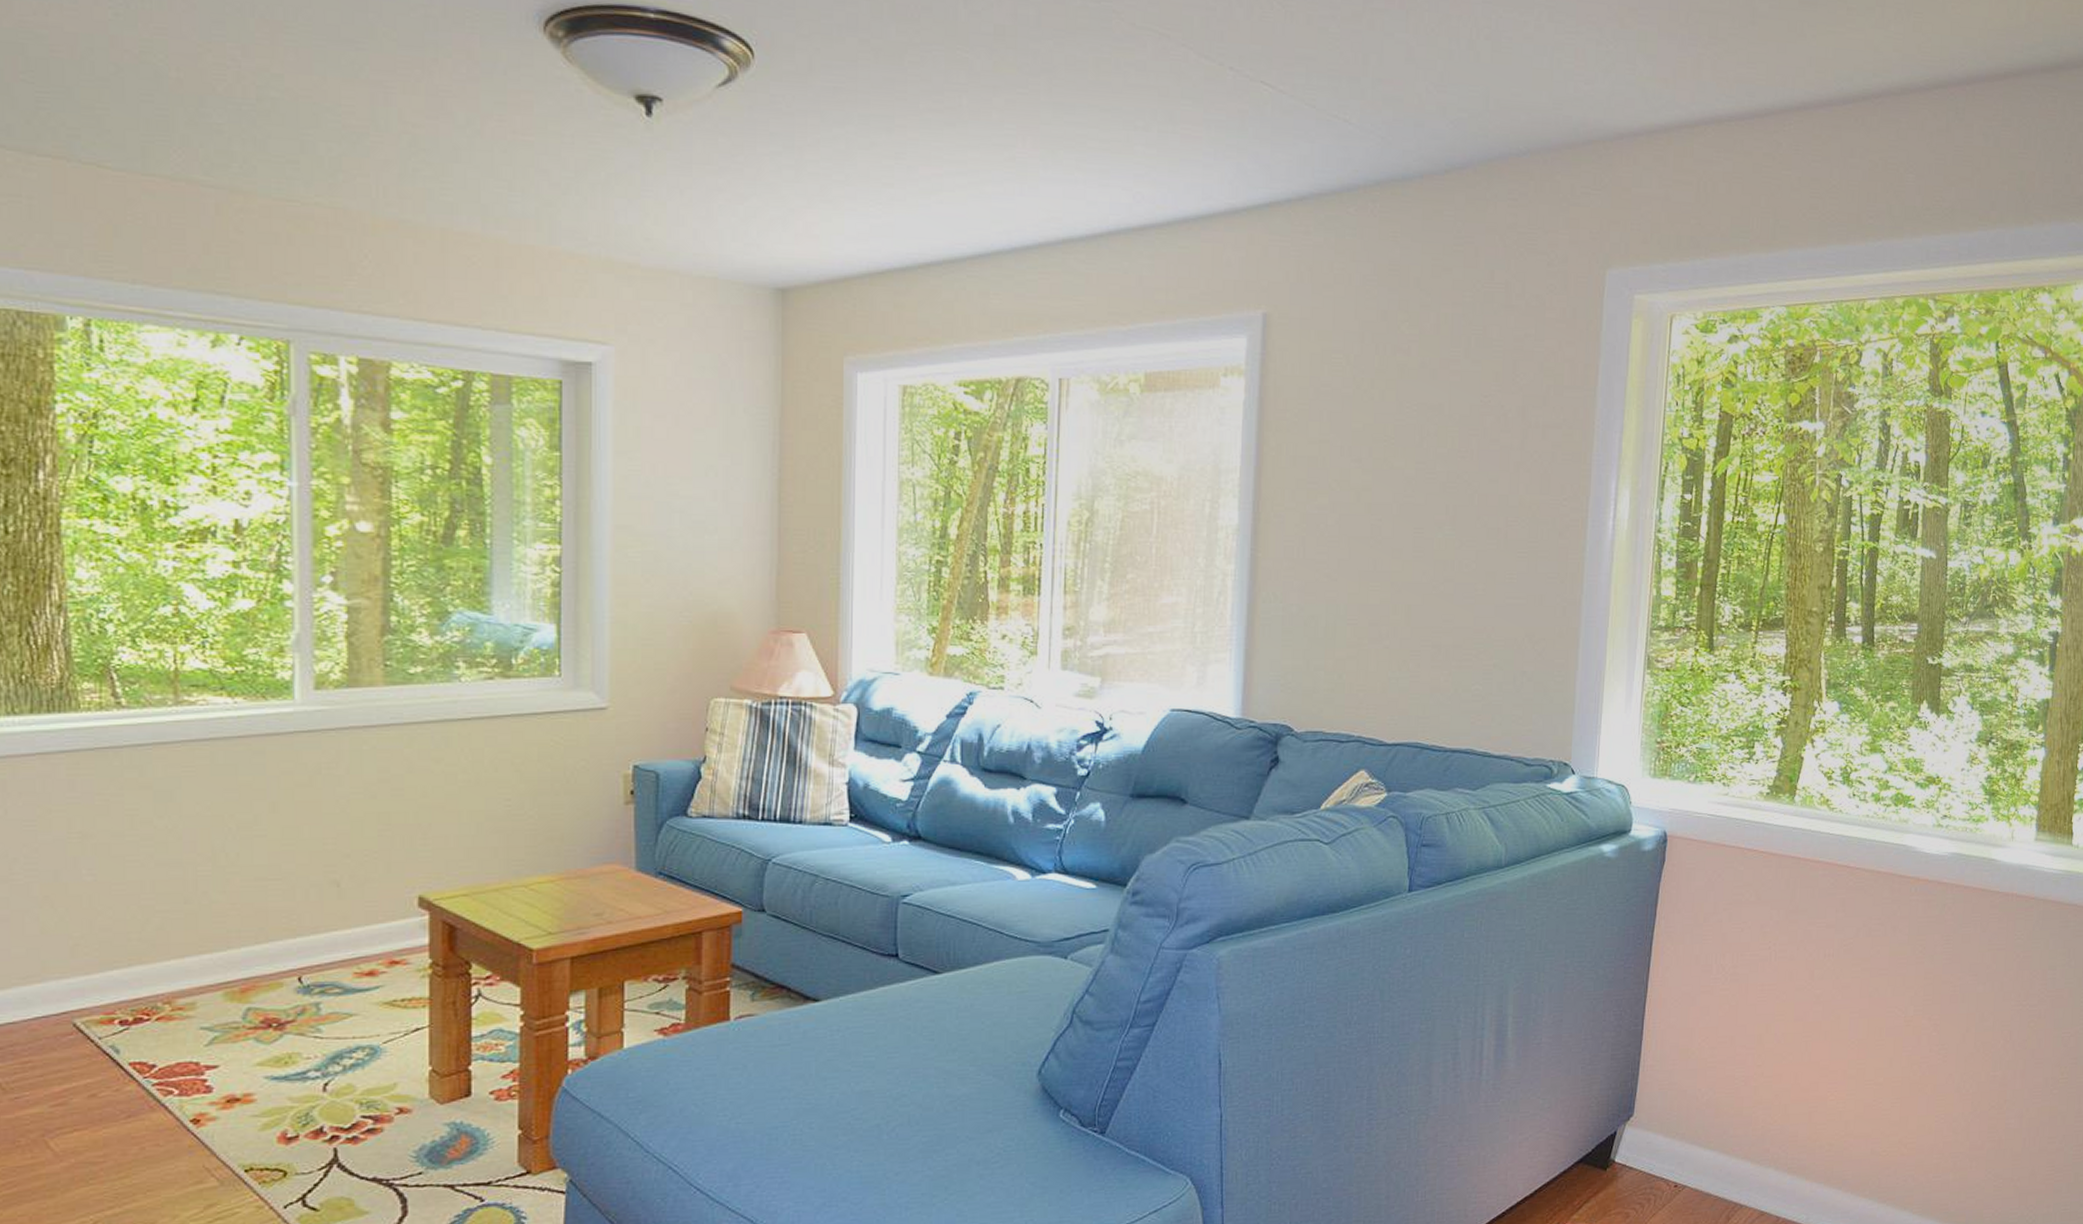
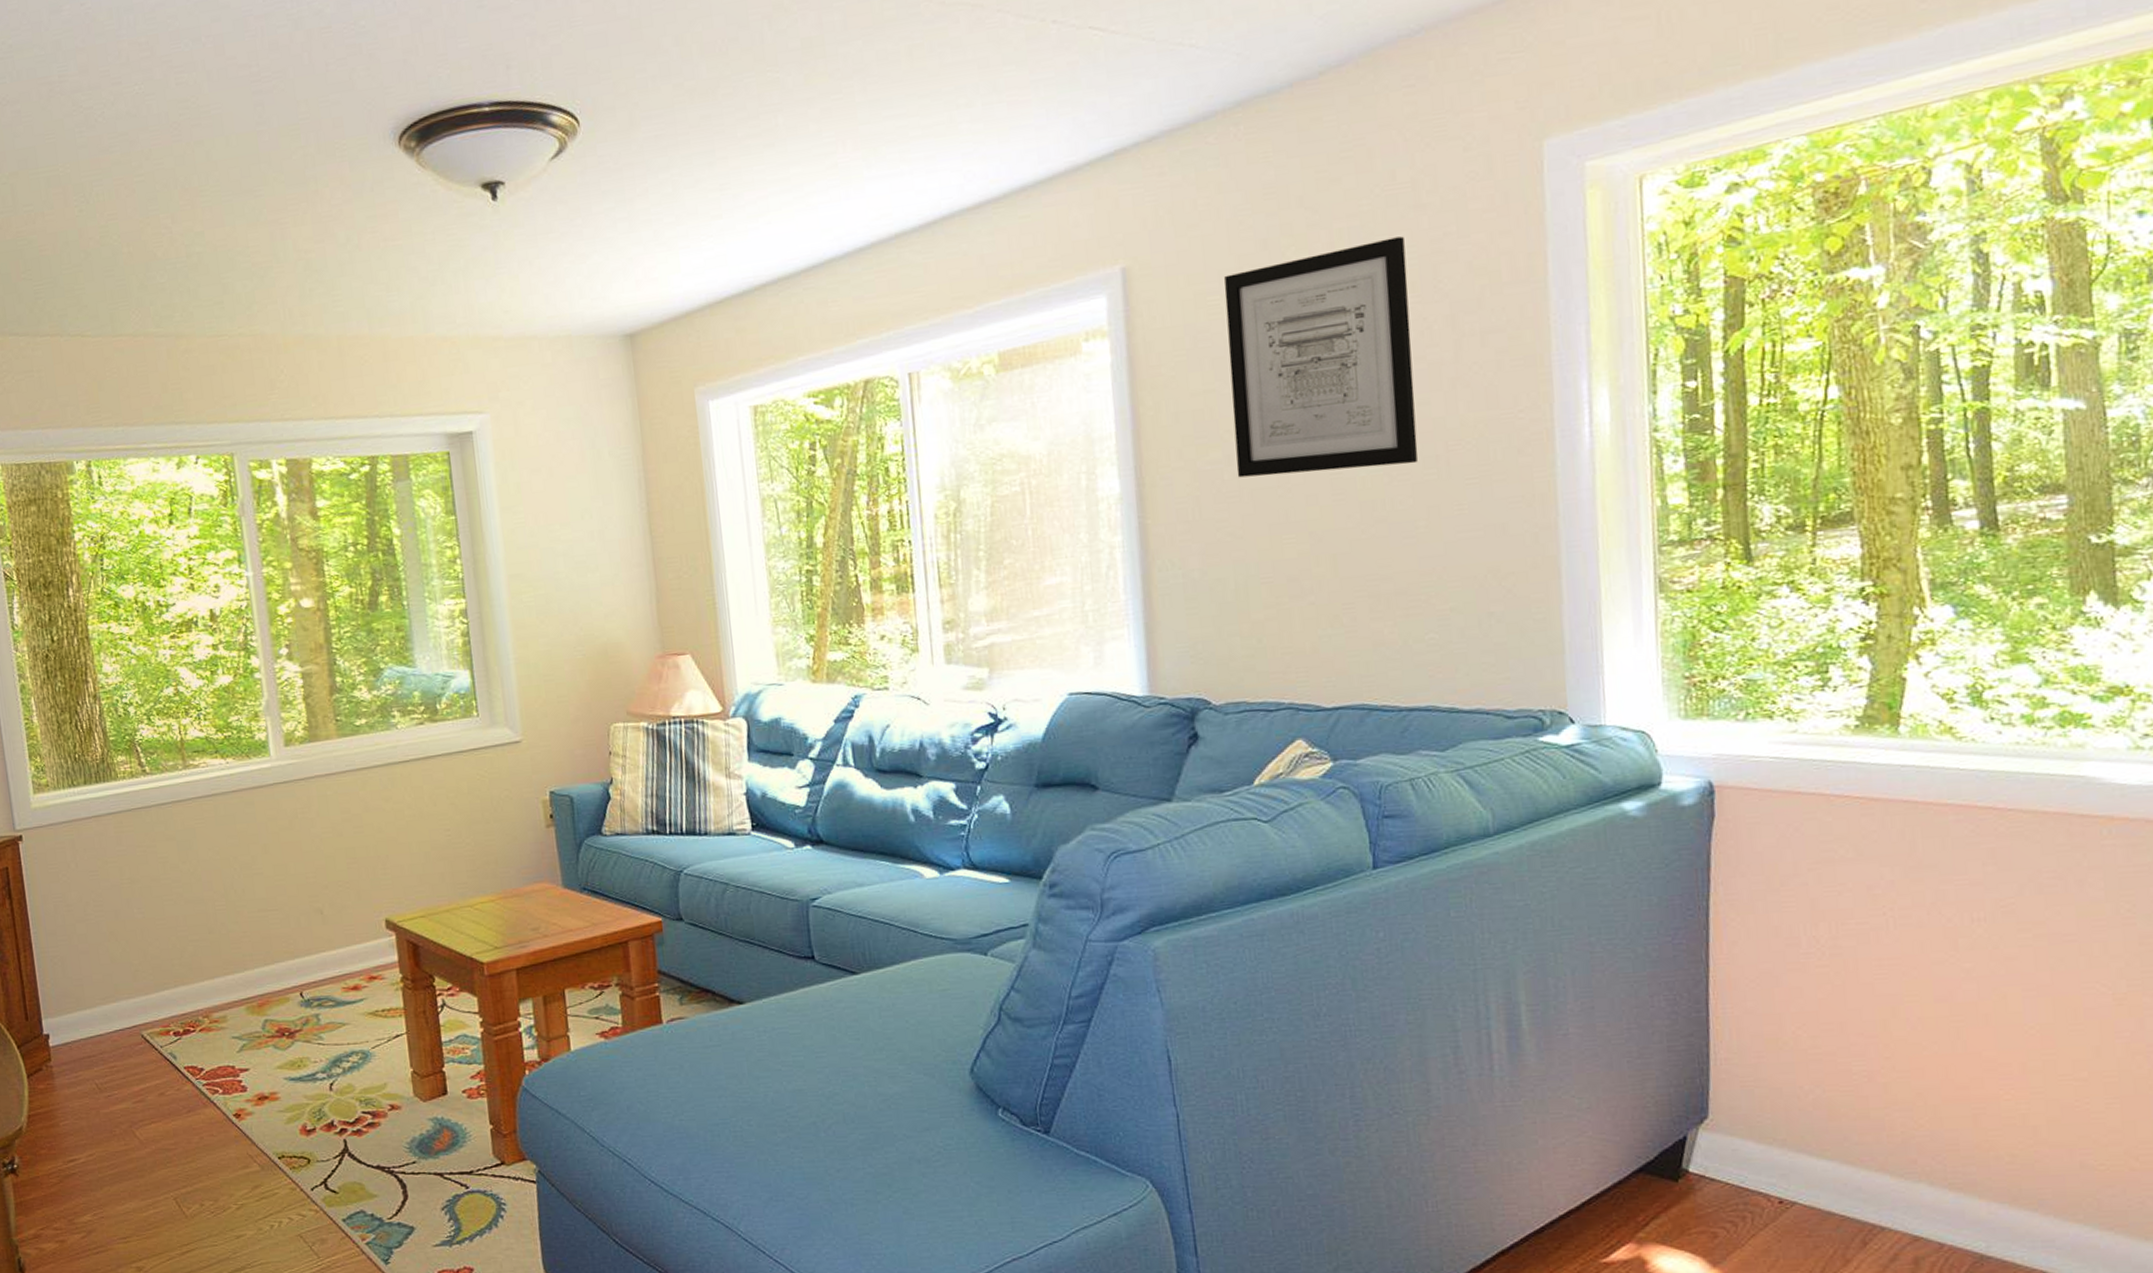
wall art: none [1339,330,1494,533] -> present [1224,236,1418,478]

